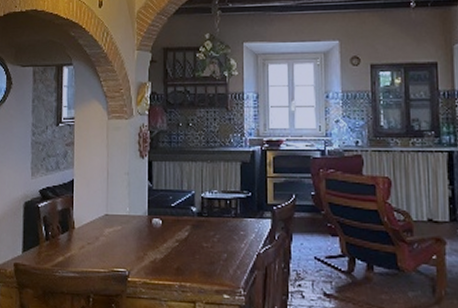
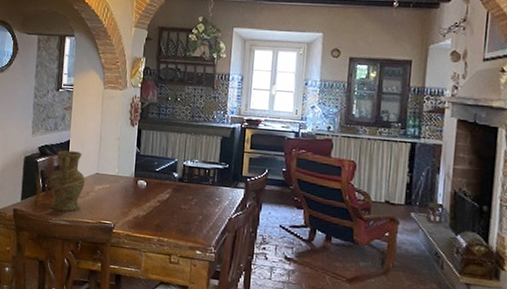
vase: none [53,191,93,262] -> present [49,150,85,212]

